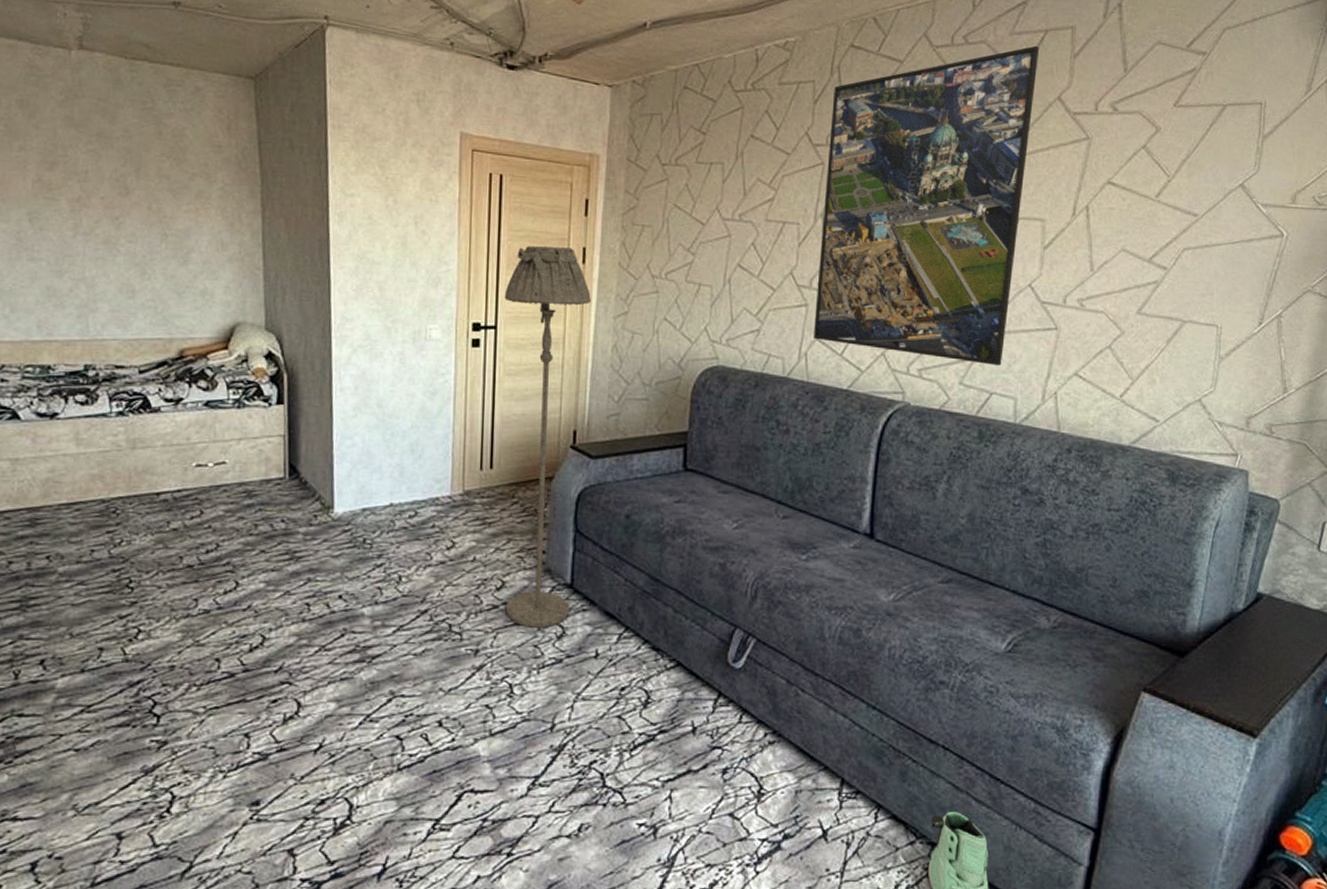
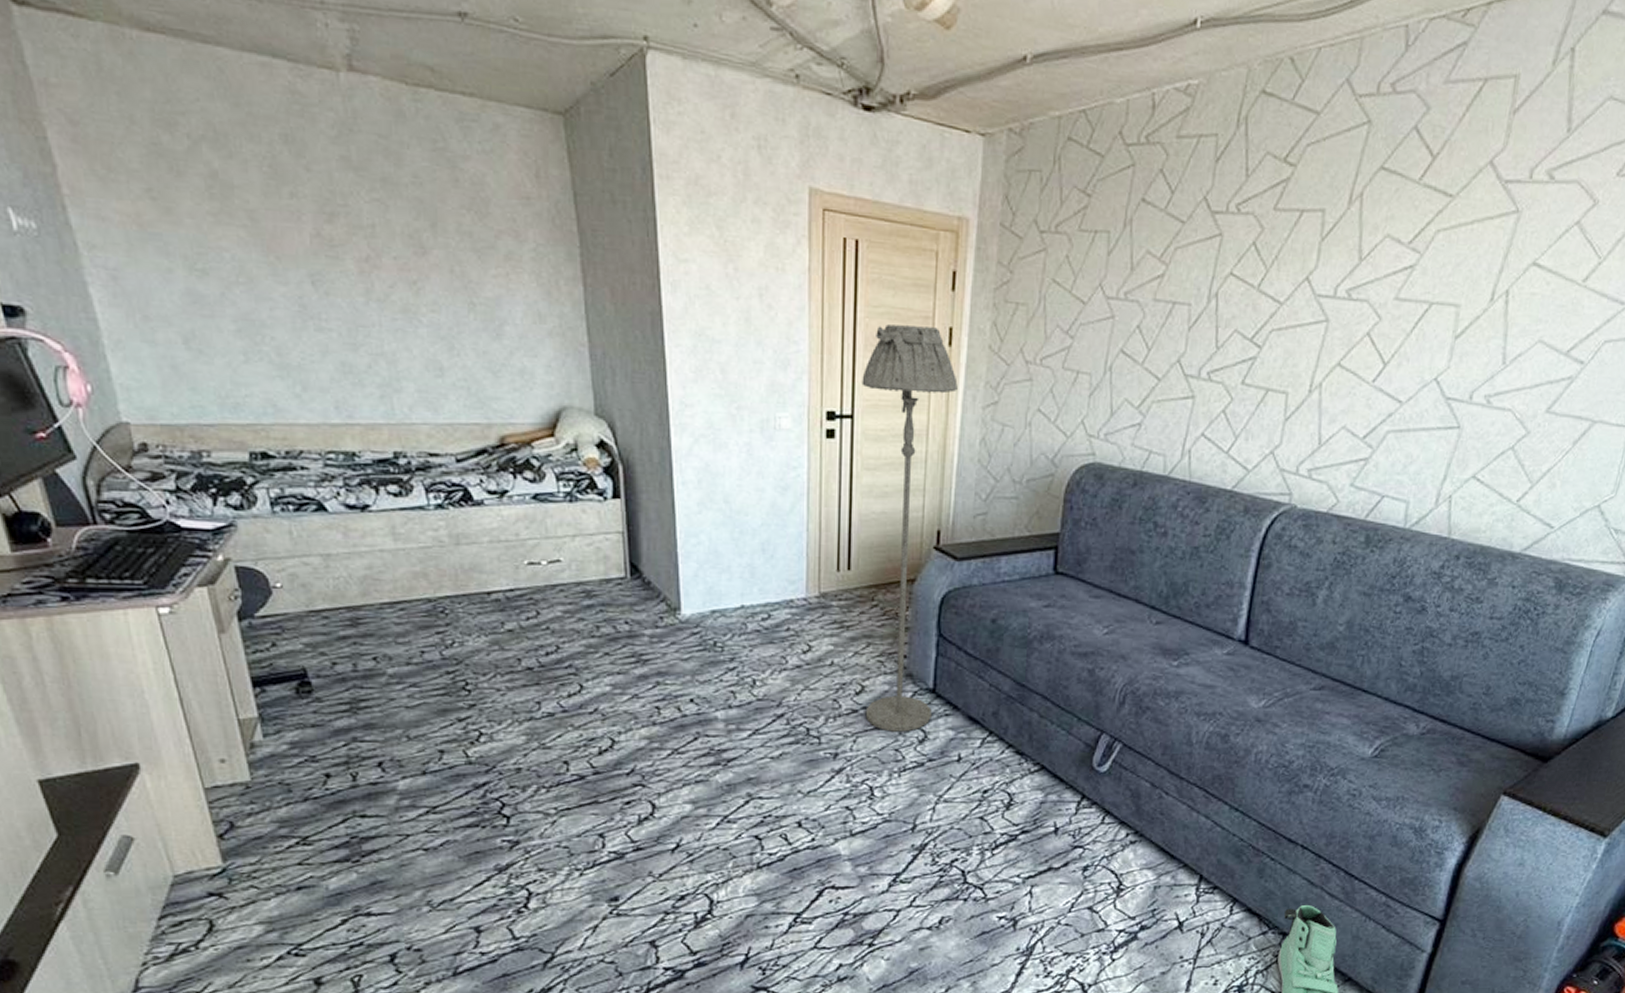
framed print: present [813,45,1040,366] -> none [1199,97,1476,467]

